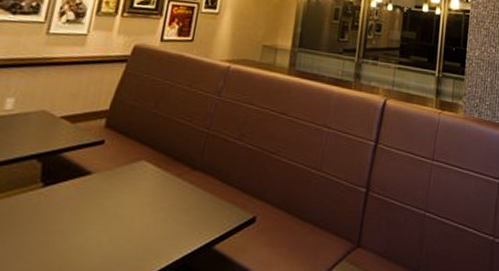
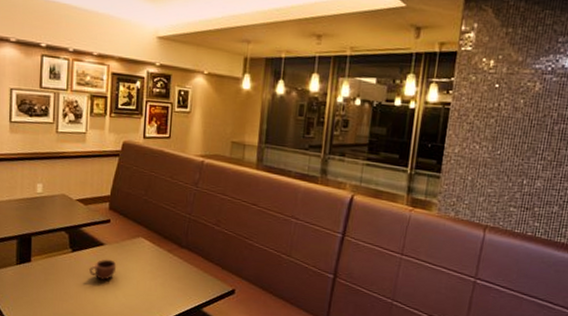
mug: none [64,192,106,222] -> present [89,259,117,280]

